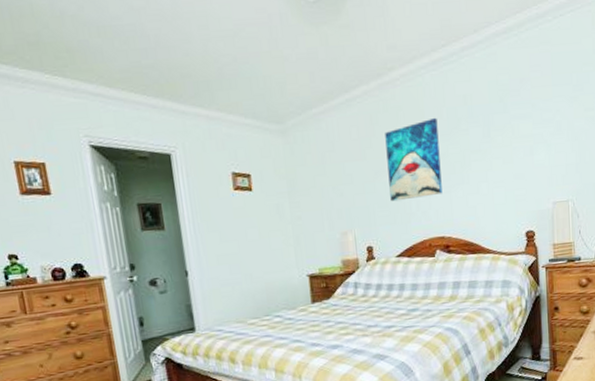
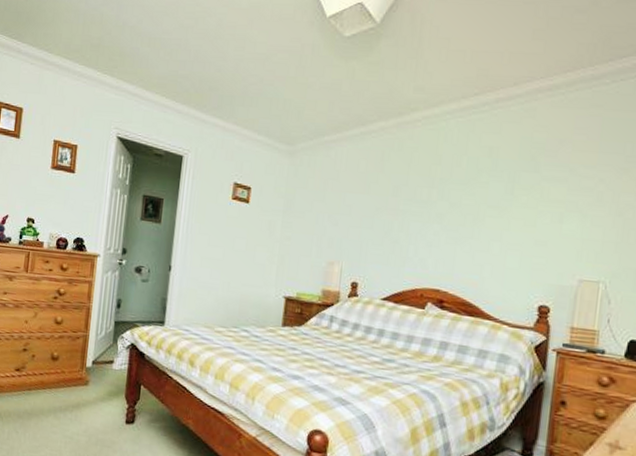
wall art: present [385,117,442,202] -> none [387,164,455,244]

